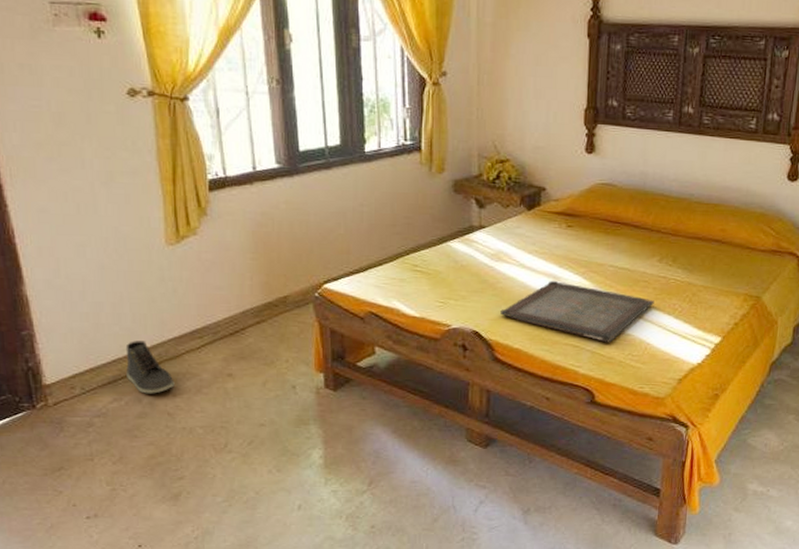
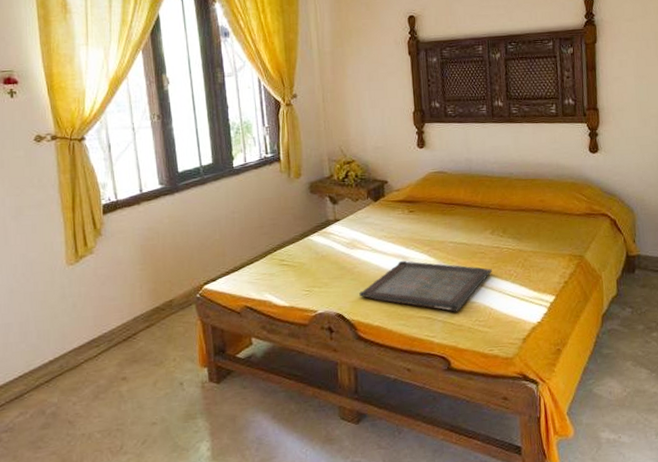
sneaker: present [125,341,175,394] -> none [31,355,75,405]

